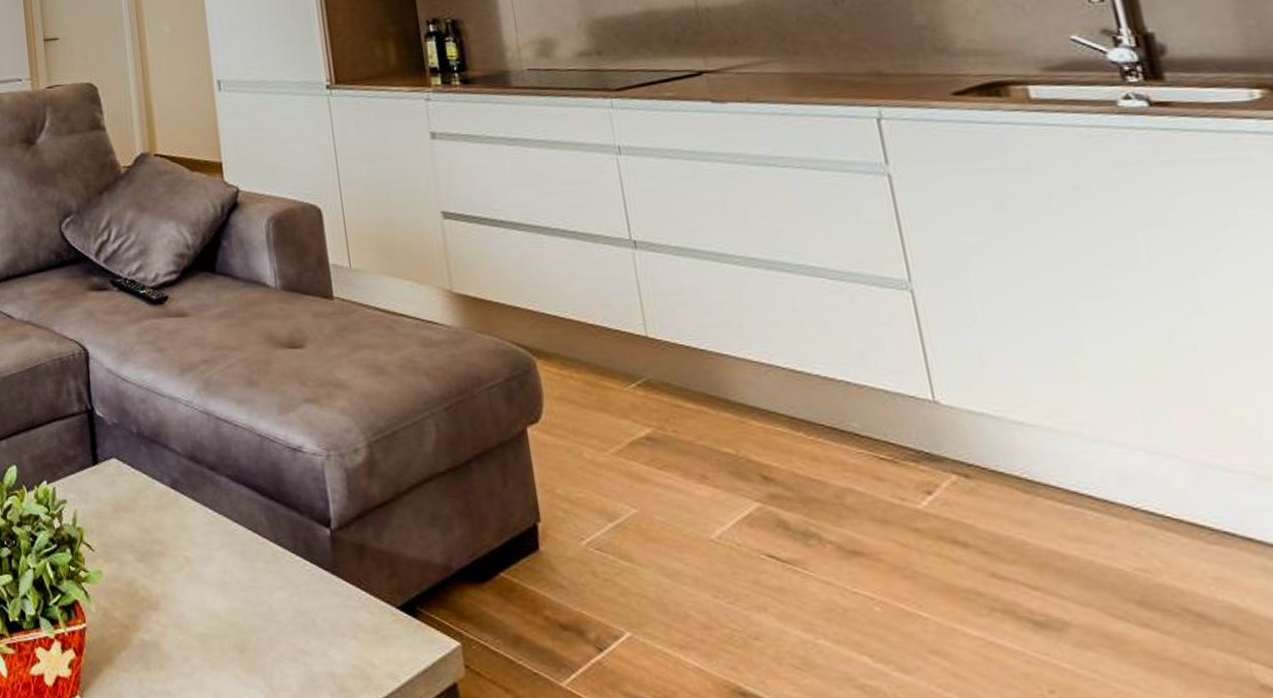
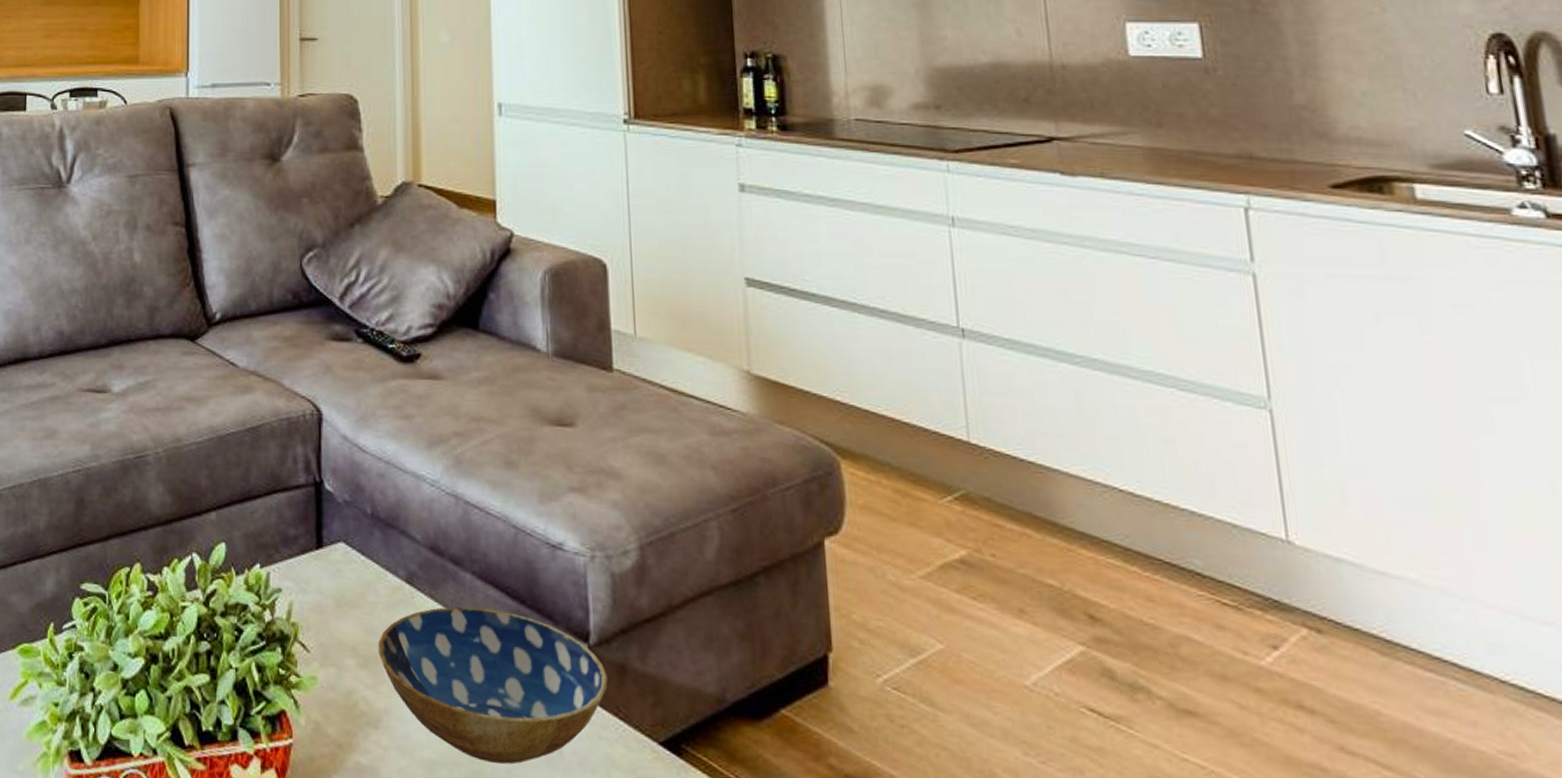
bowl: none [151,504,350,633] -> present [378,606,608,765]

